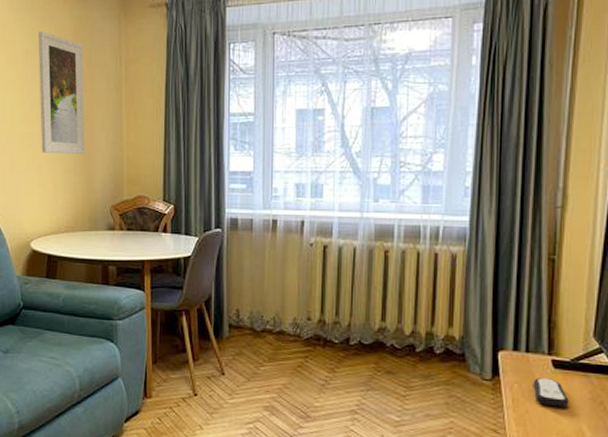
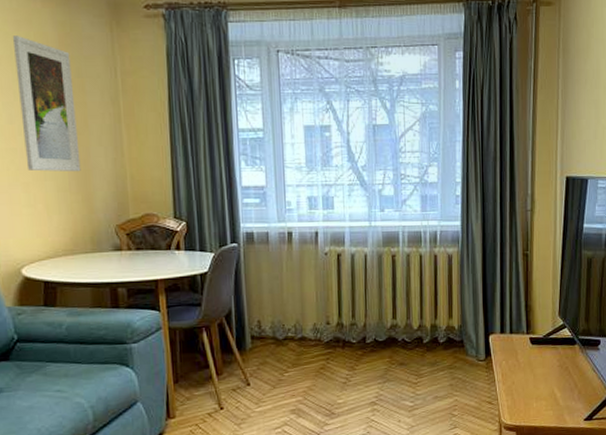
remote control: present [533,378,569,407] -> none [516,353,544,376]

